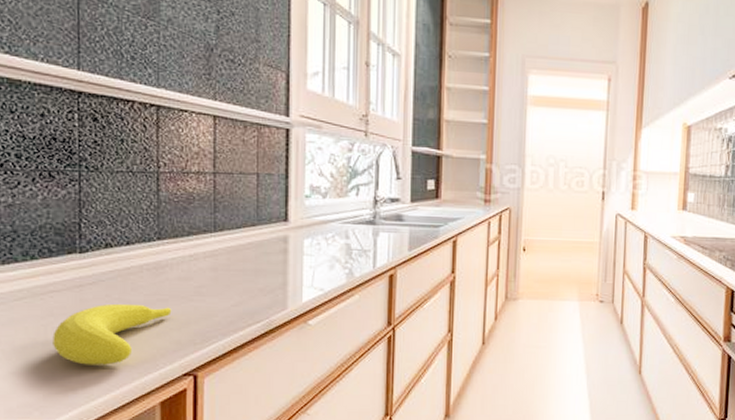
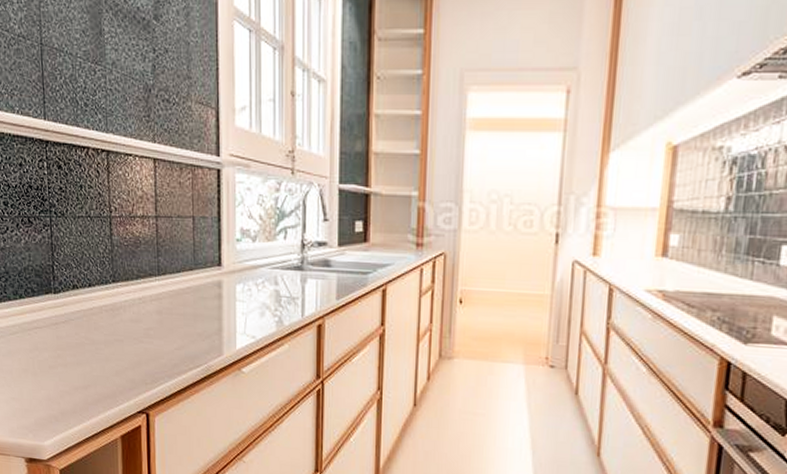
fruit: present [52,303,172,365] -> none [38,341,127,398]

